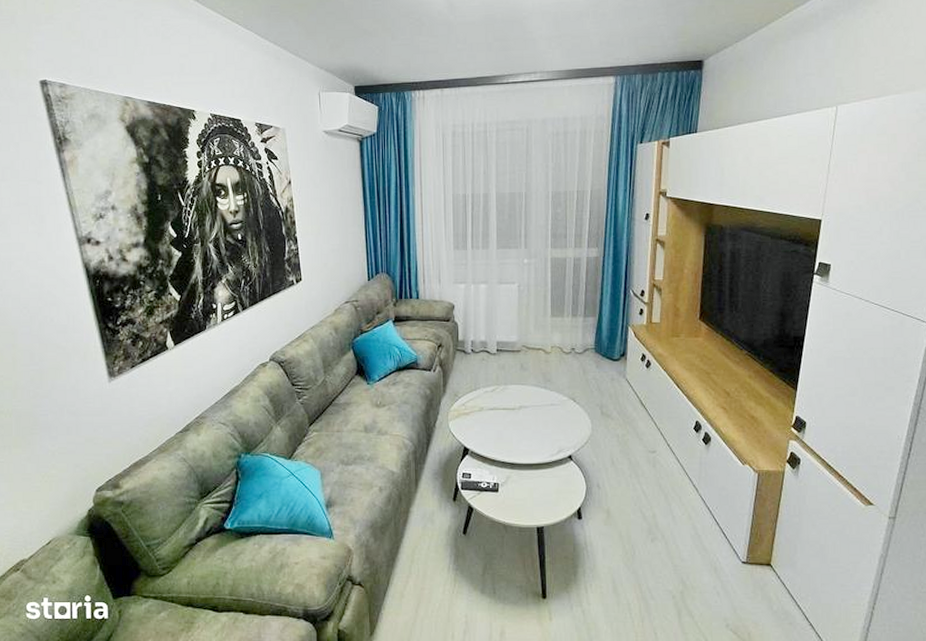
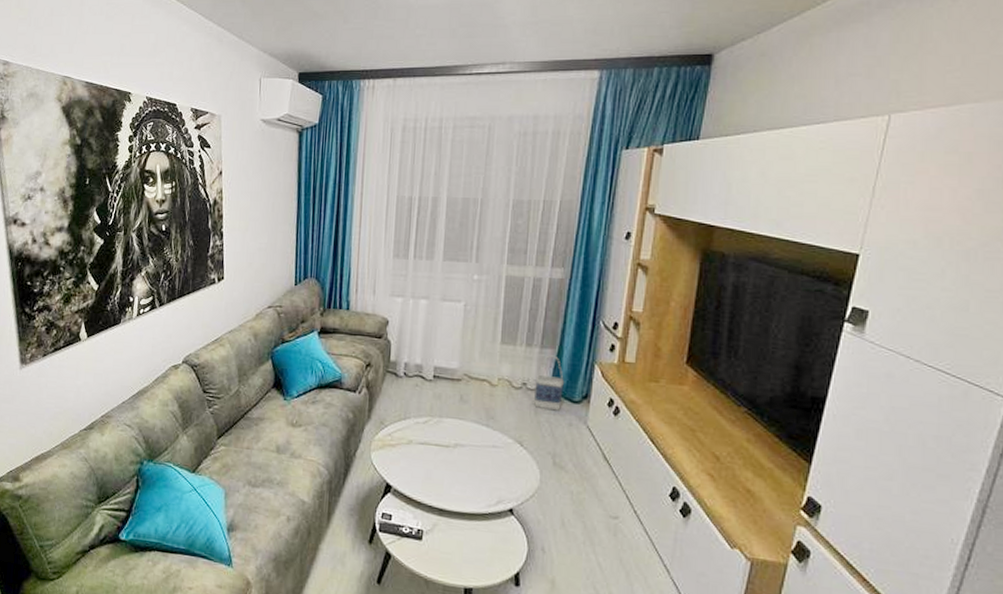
bag: none [581,322,605,369] -> present [533,355,564,411]

